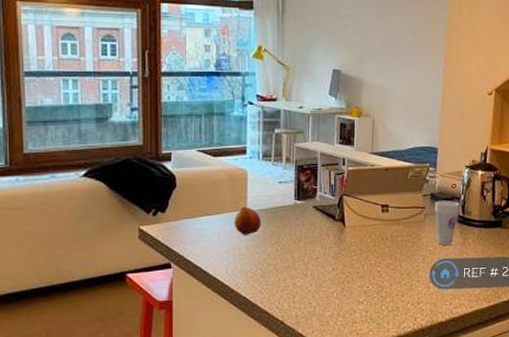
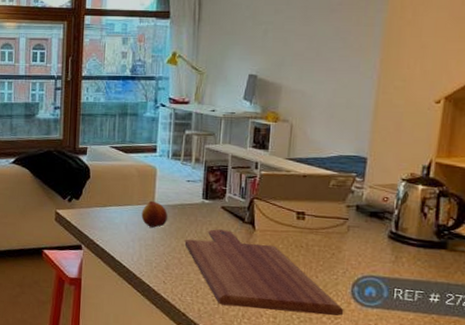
cutting board: none [279,230,425,307] -> present [184,229,344,316]
cup: present [434,200,459,245] -> none [360,213,392,262]

